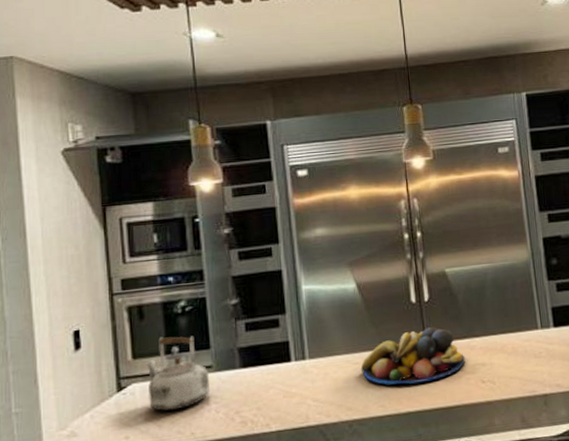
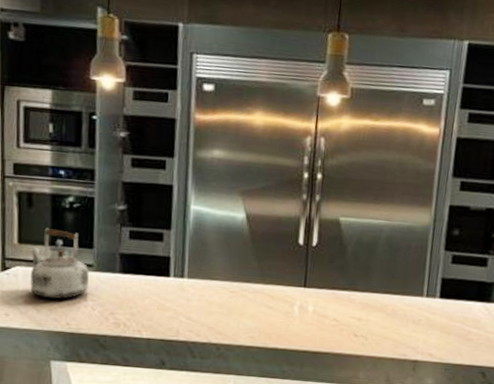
fruit bowl: present [360,327,466,385] -> none [236,272,343,324]

